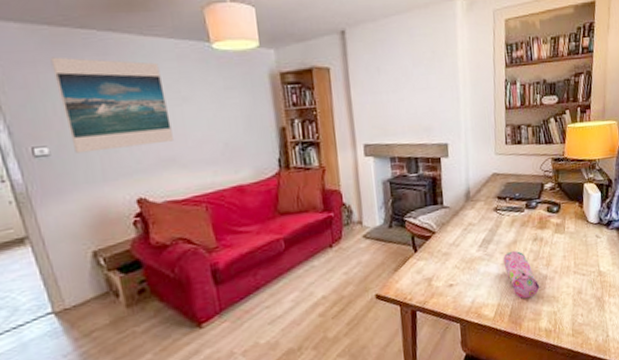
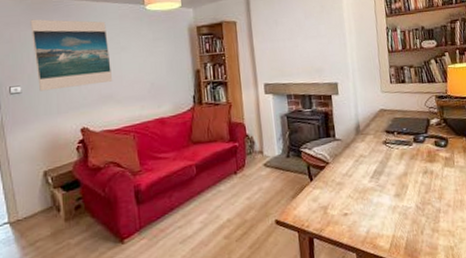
pencil case: present [503,250,540,299] -> none [395,182,434,232]

